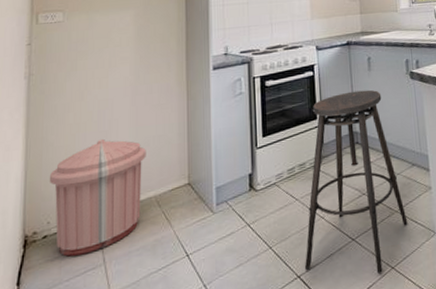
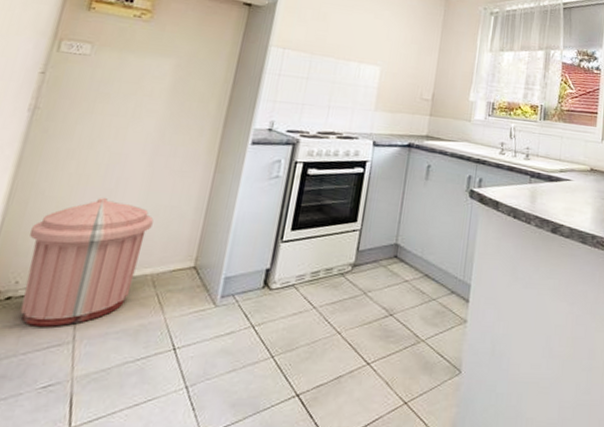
stool: present [305,89,408,274] -> none [307,198,434,407]

